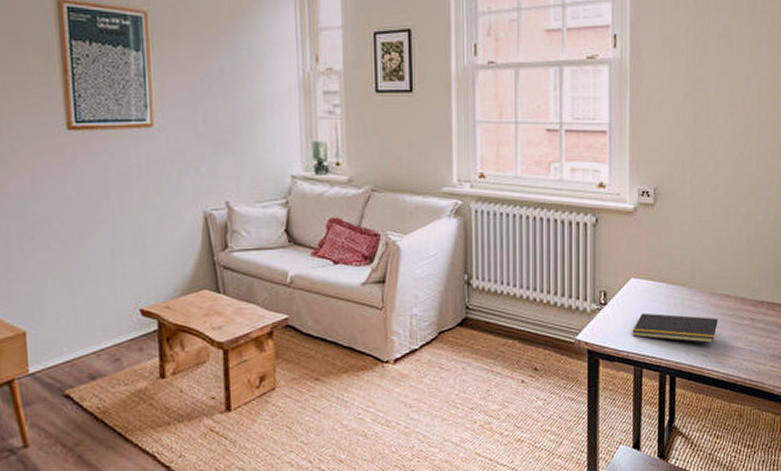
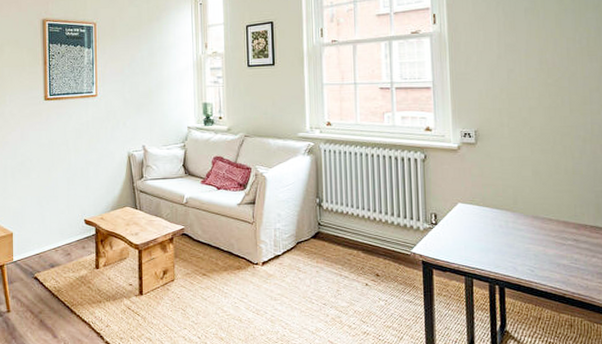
notepad: present [632,313,718,344] -> none [462,232,543,260]

